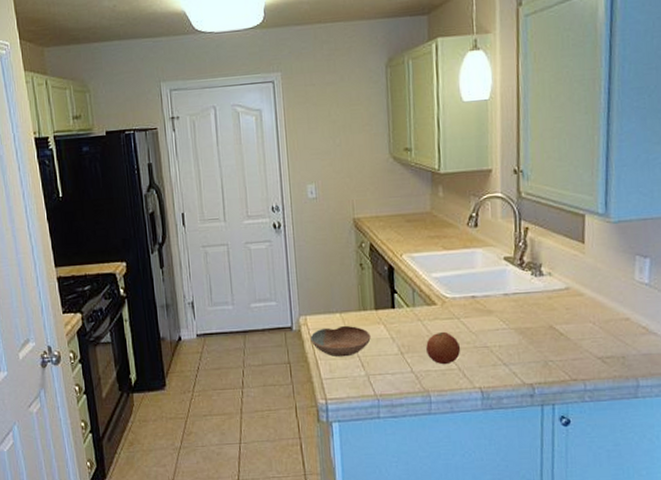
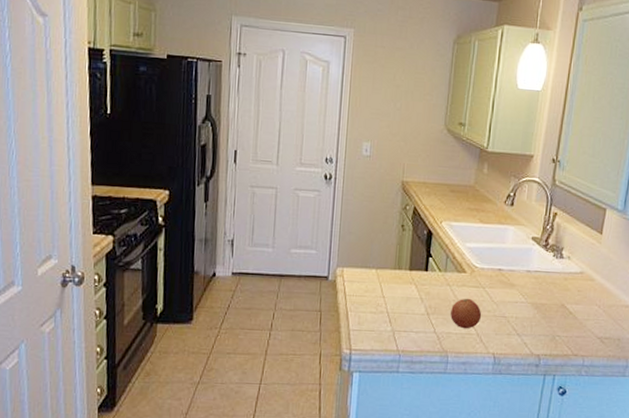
bowl: present [310,325,371,357] -> none [344,281,402,312]

